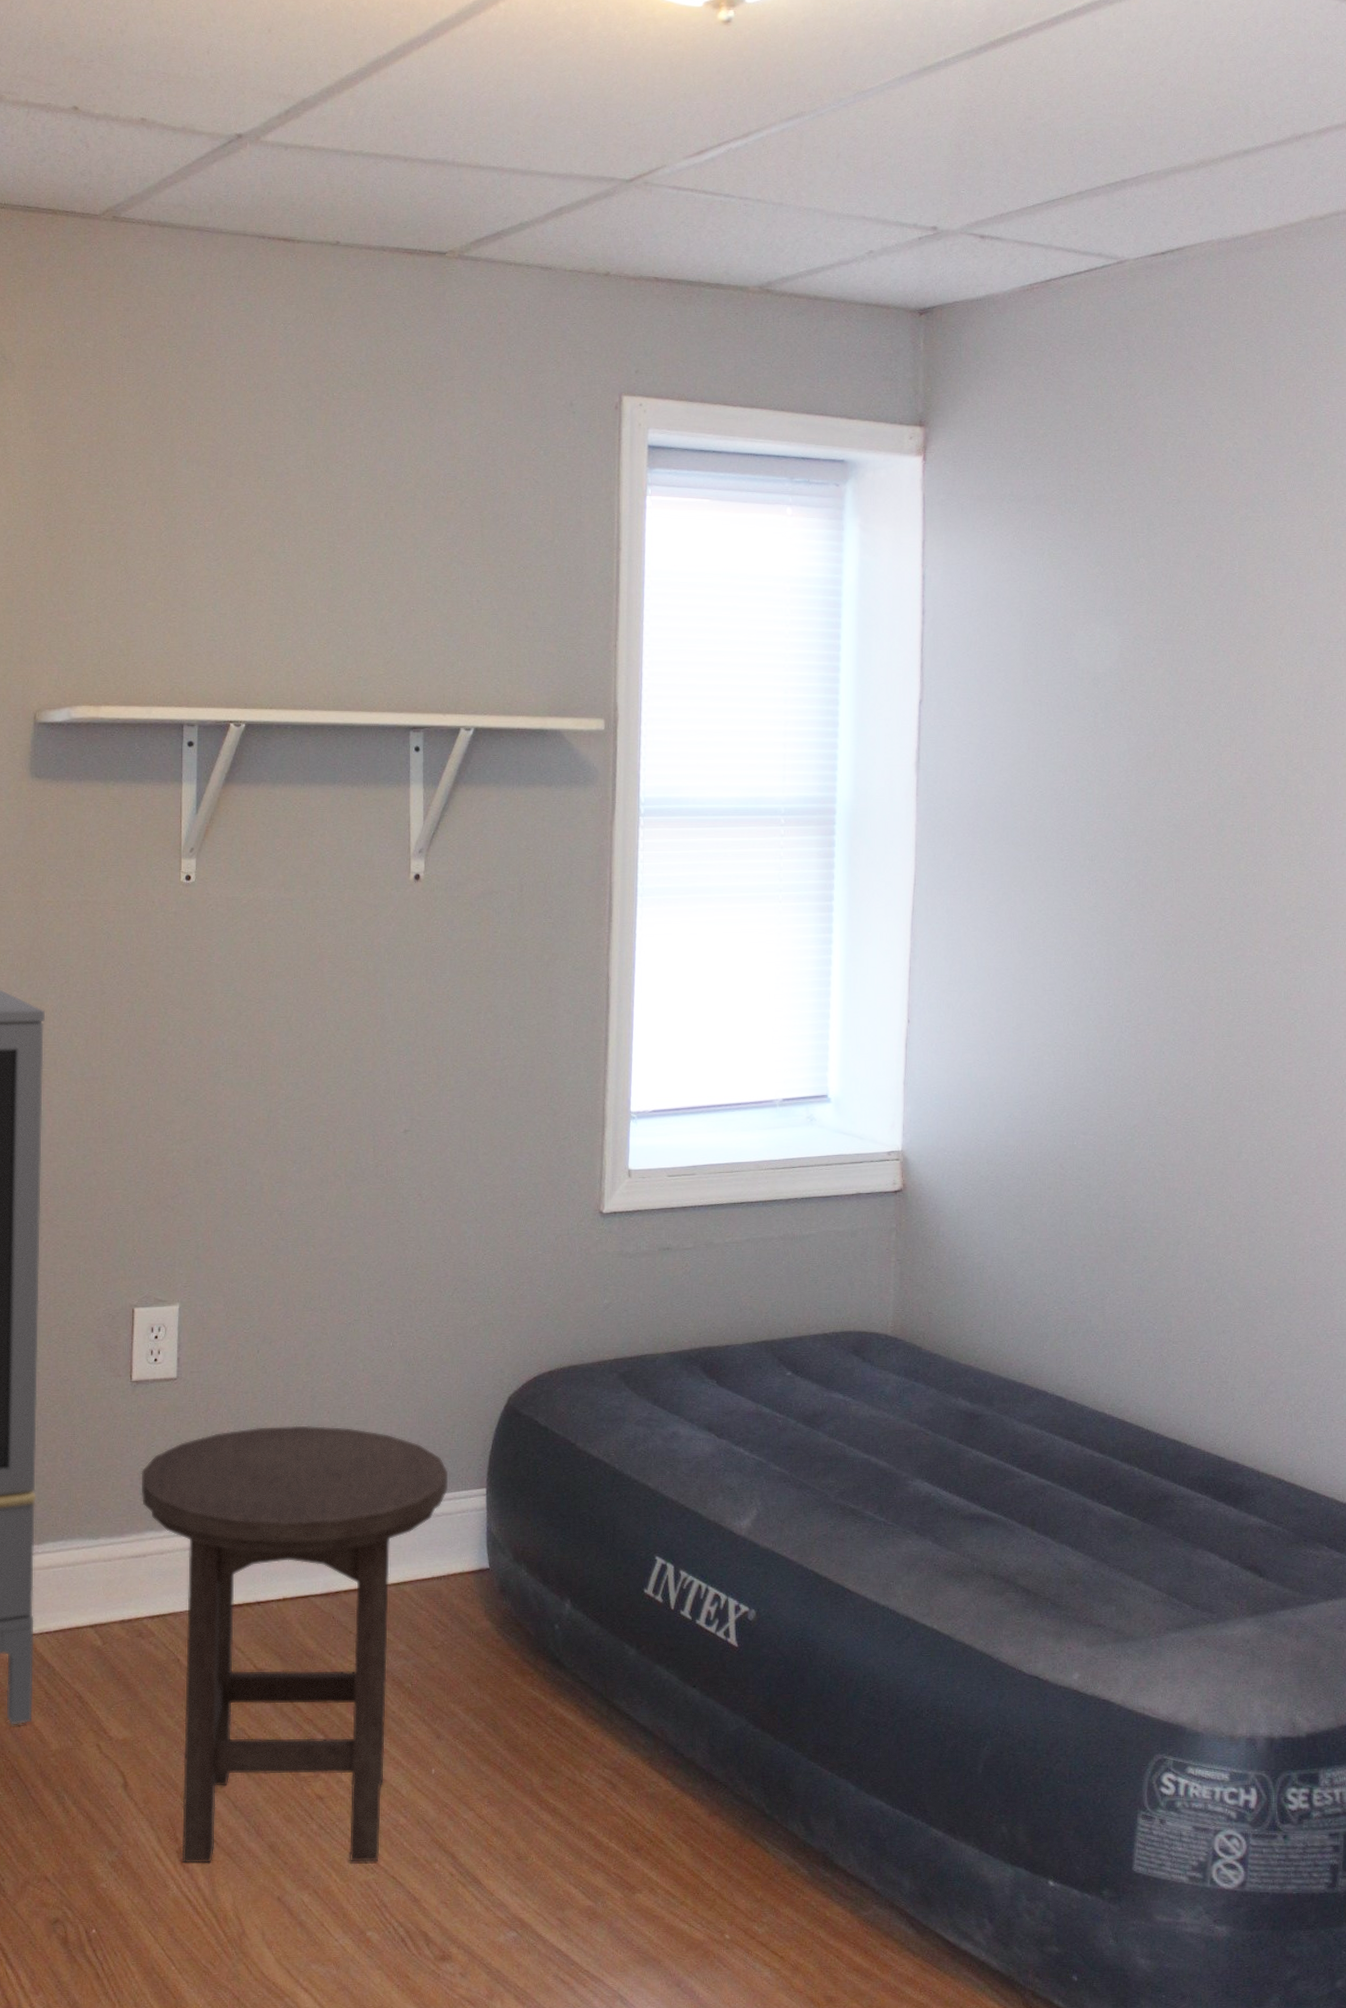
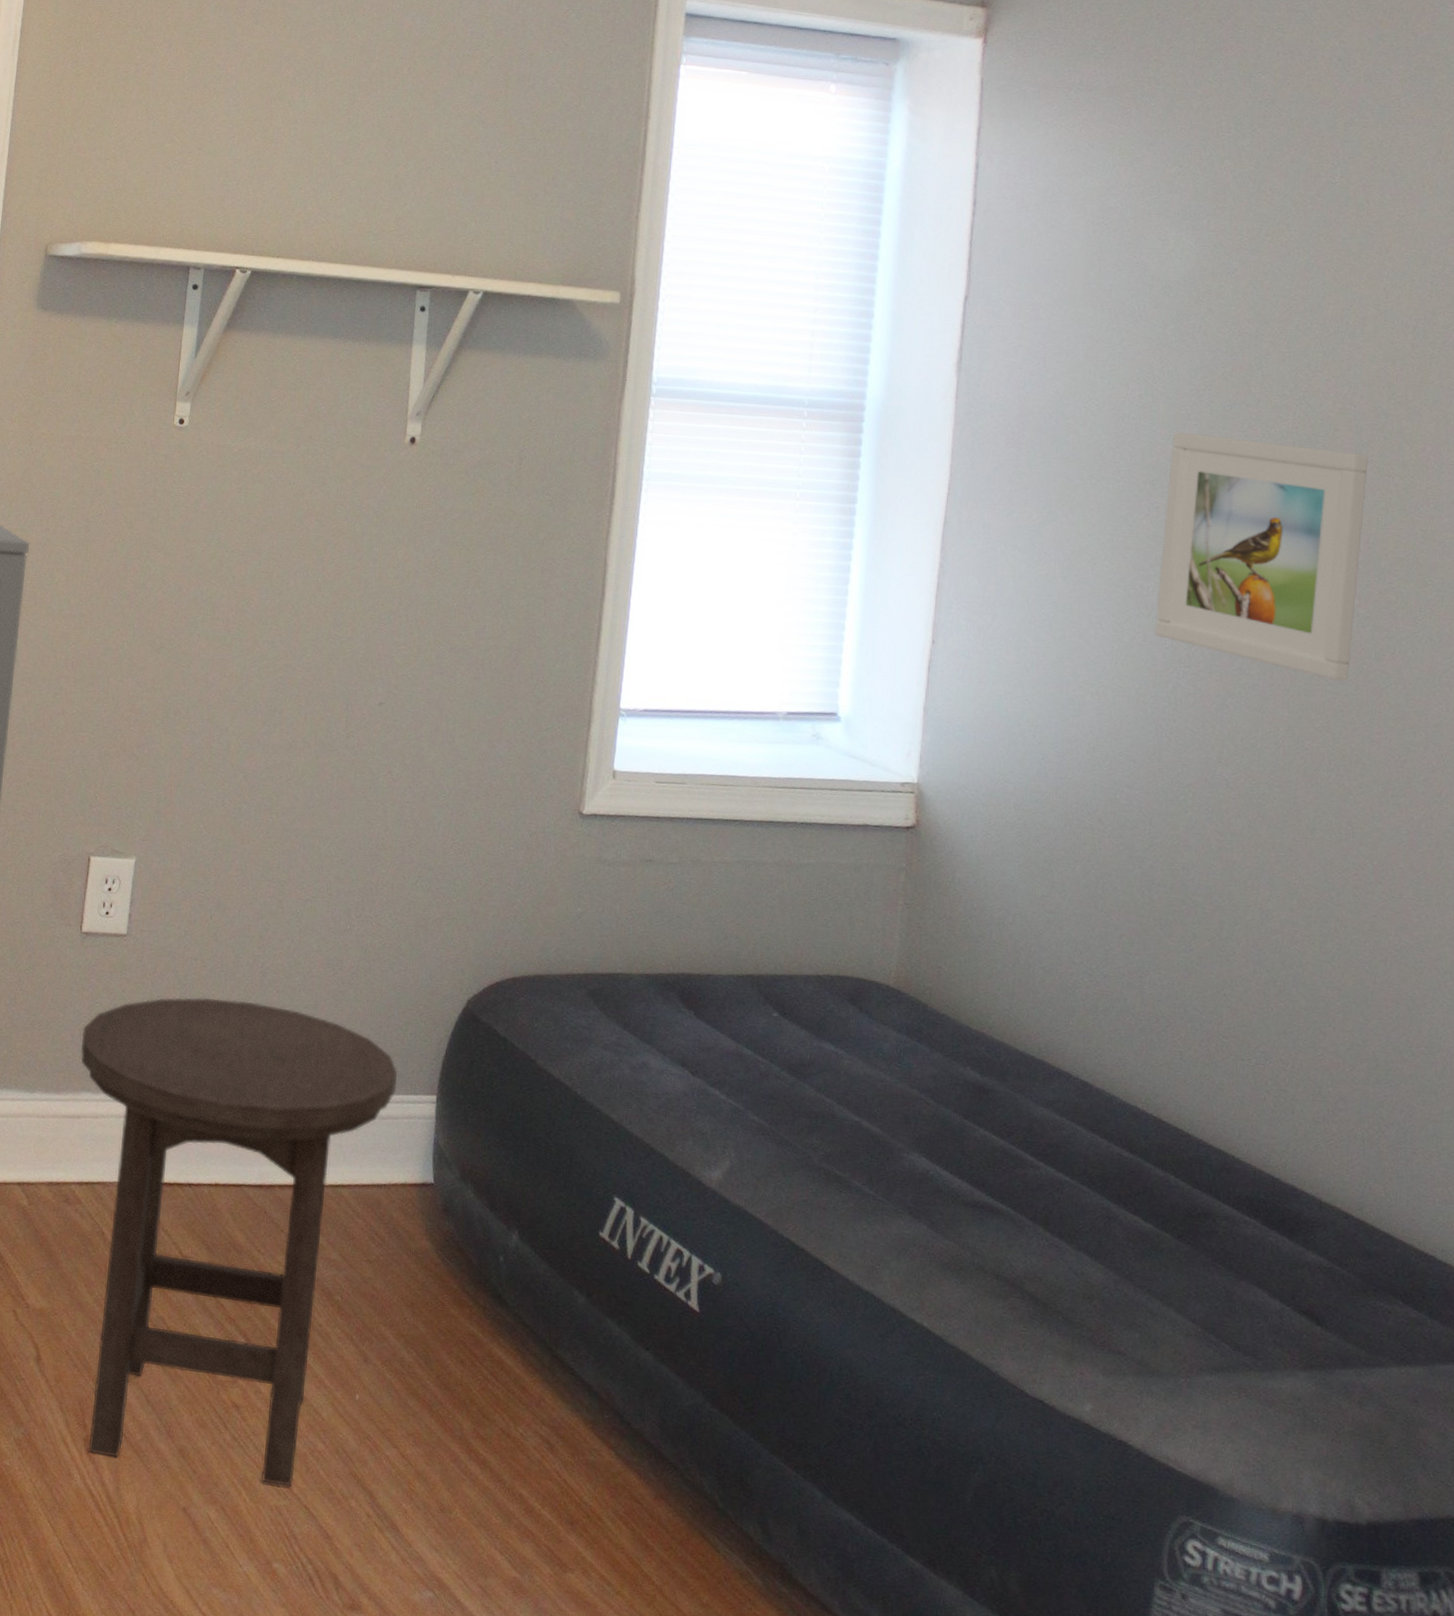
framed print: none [1100,810,1272,1021] -> present [1155,431,1369,681]

